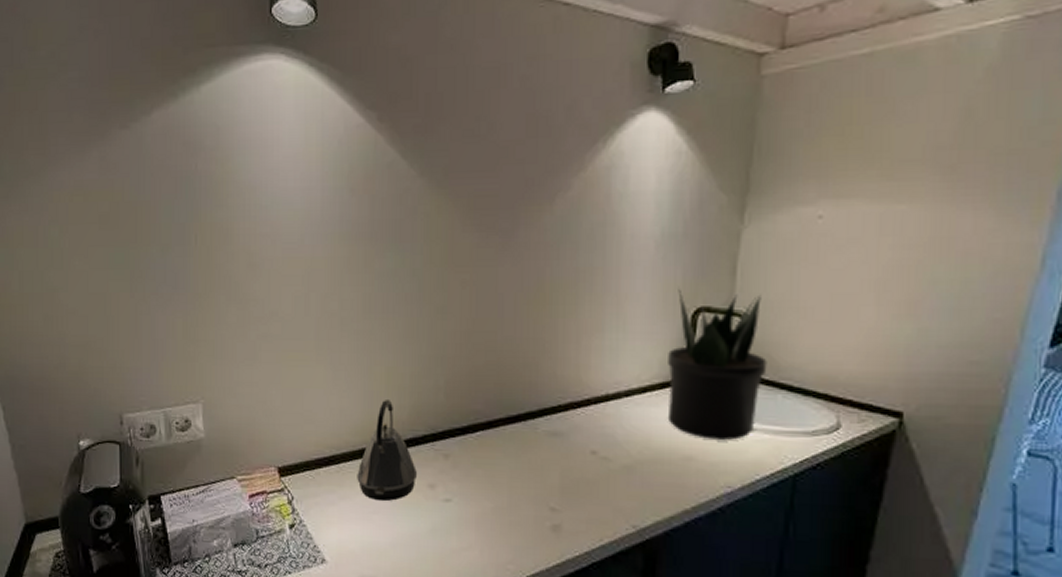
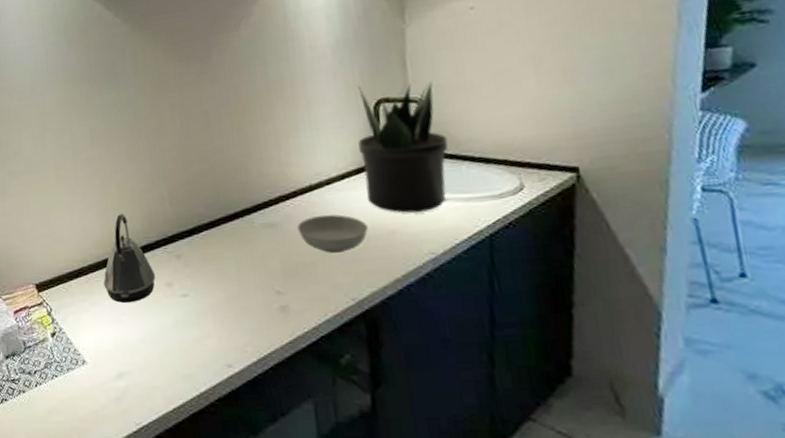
bowl: none [585,429,663,475] -> present [297,214,368,254]

